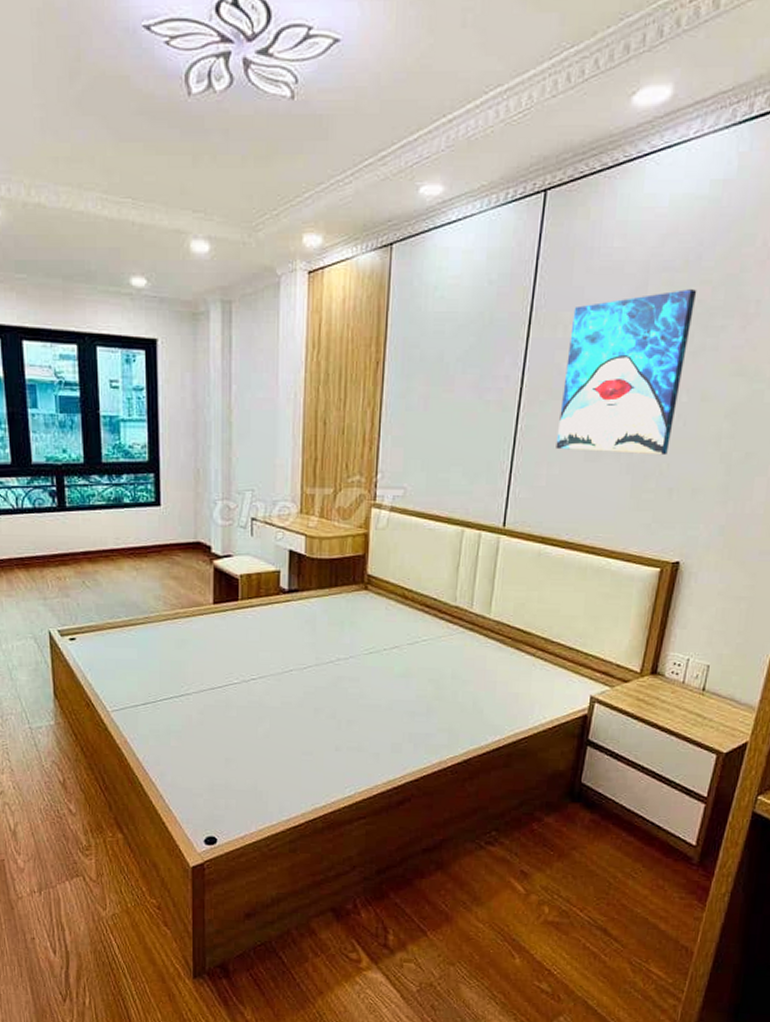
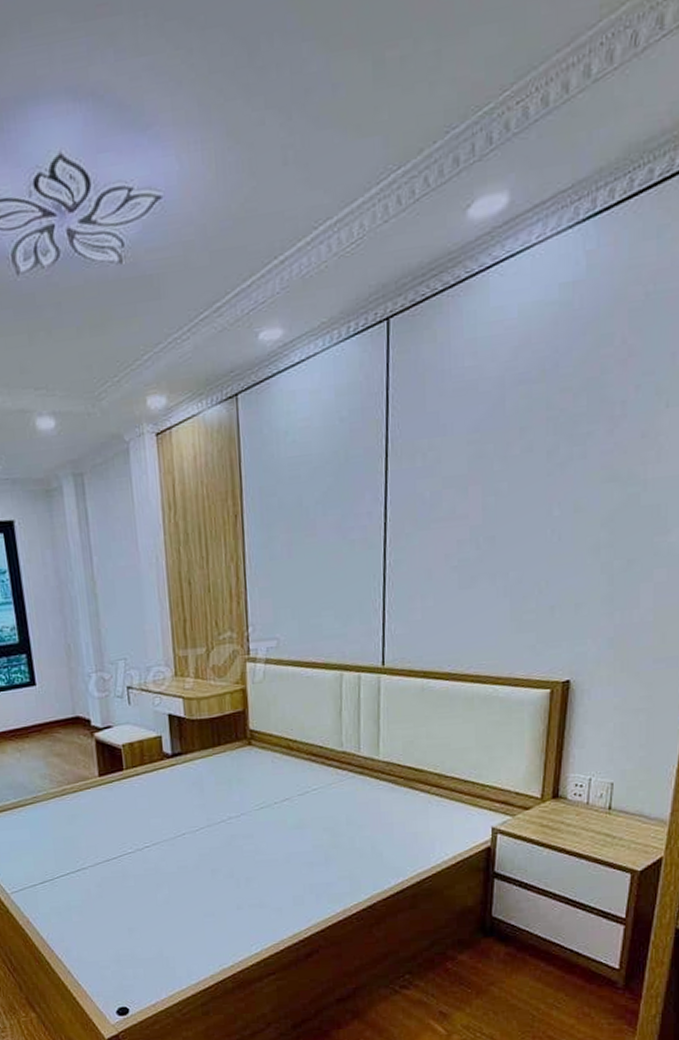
wall art: present [556,289,697,456] -> none [427,398,558,581]

